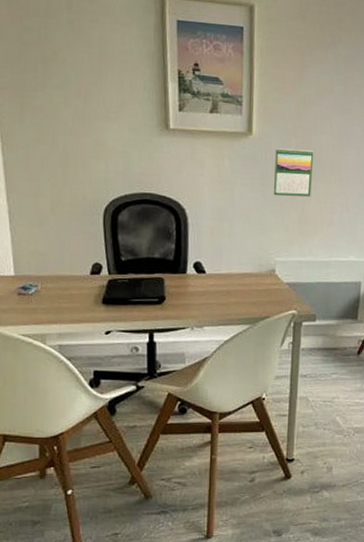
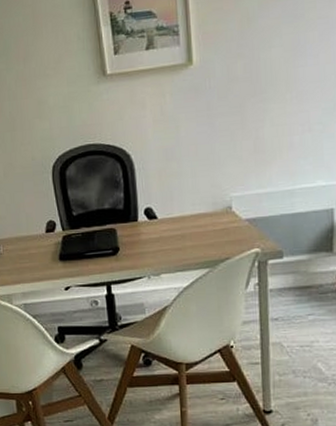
calendar: present [274,148,314,197] -> none [220,69,265,126]

